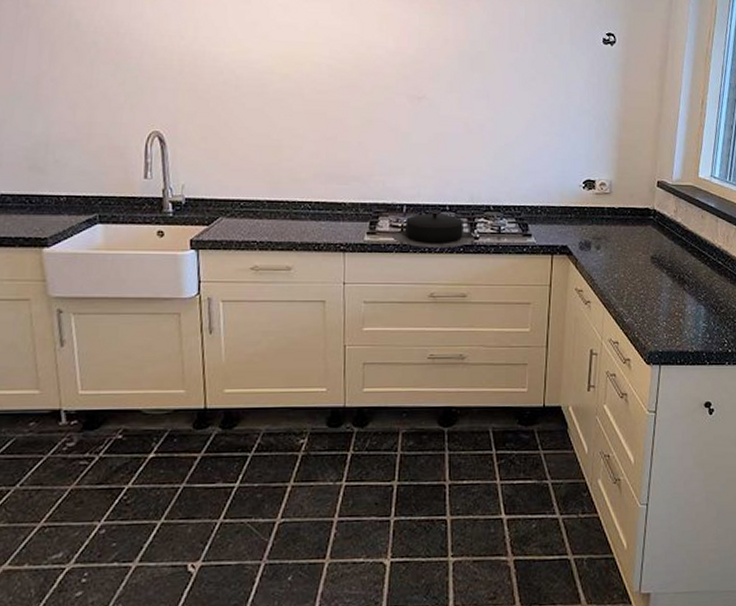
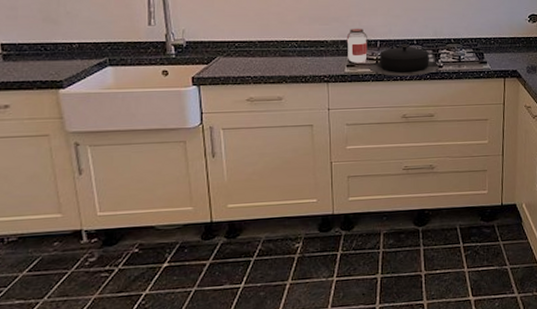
jar: none [367,189,392,230] -> present [346,28,368,63]

